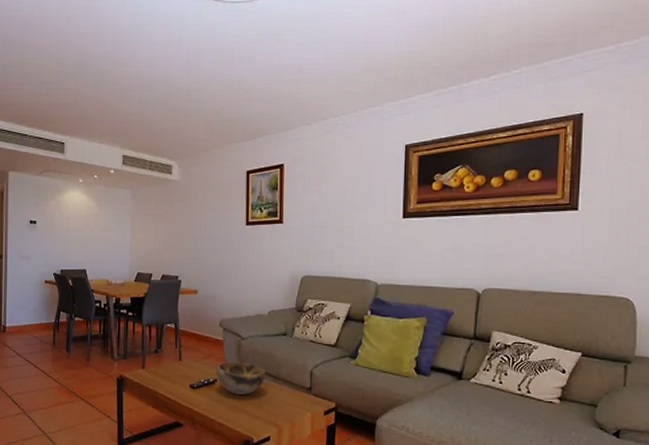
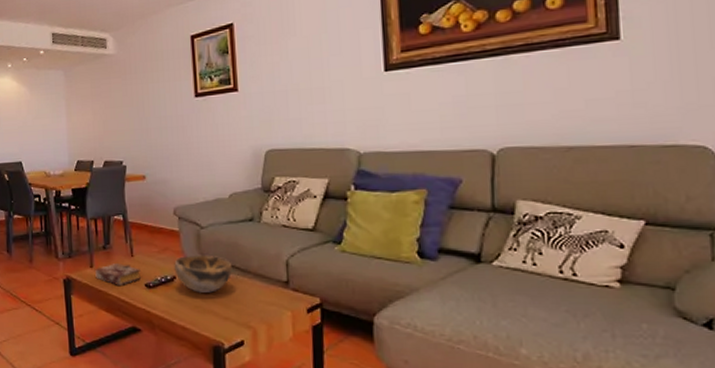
book: none [146,366,186,386] -> present [95,264,141,287]

